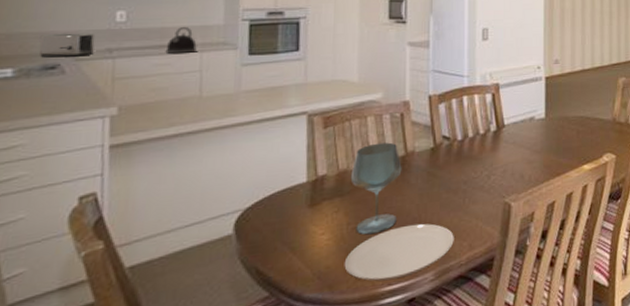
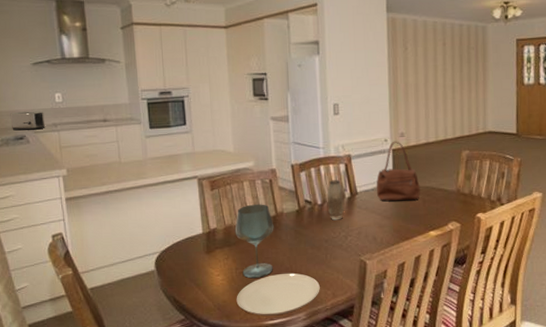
kettle: present [165,26,197,55] -> none [91,105,113,128]
vase: none [468,111,489,158] -> present [326,180,345,221]
handbag: none [526,68,574,134] -> present [376,141,420,202]

